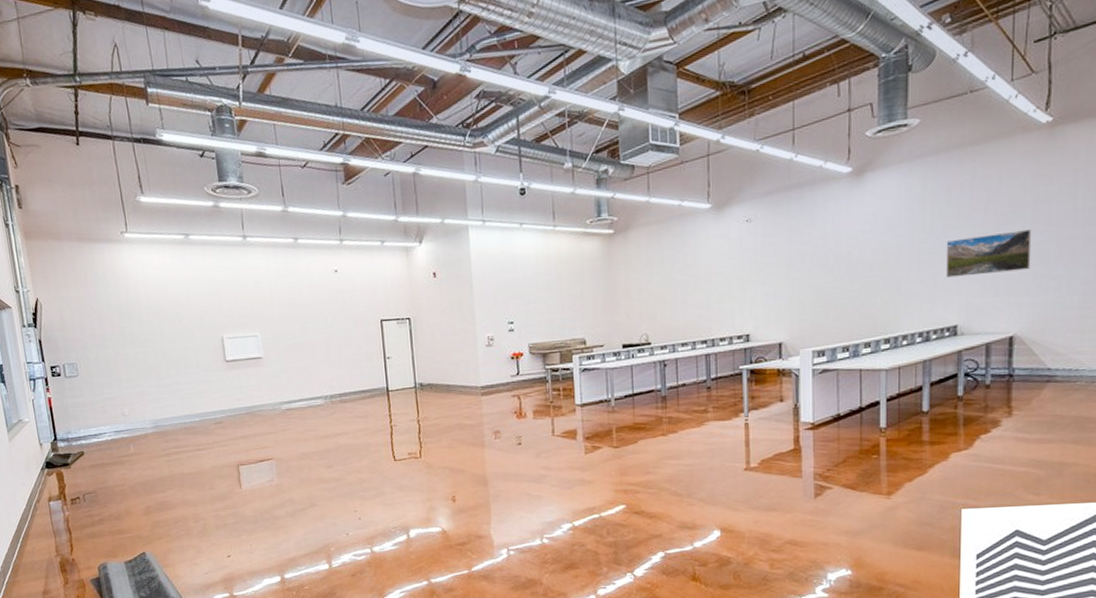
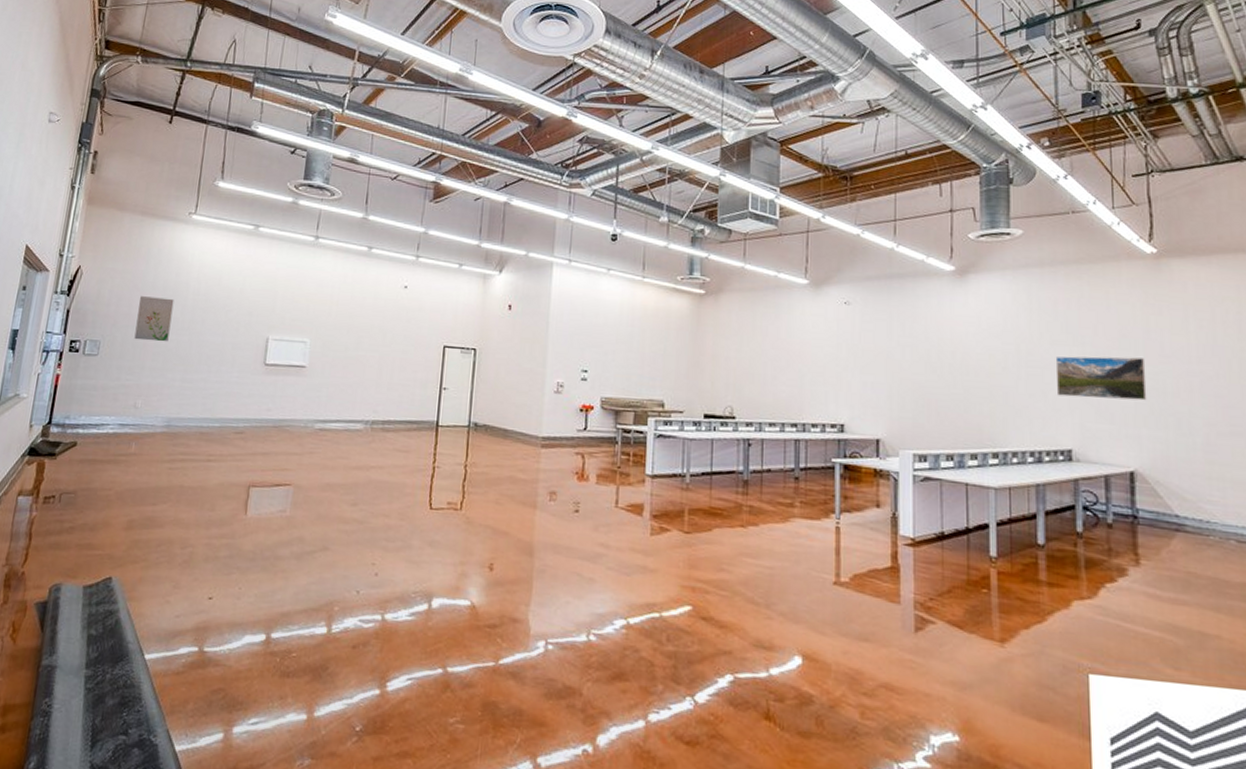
wall art: none [100,315,136,357] -> present [134,296,174,342]

